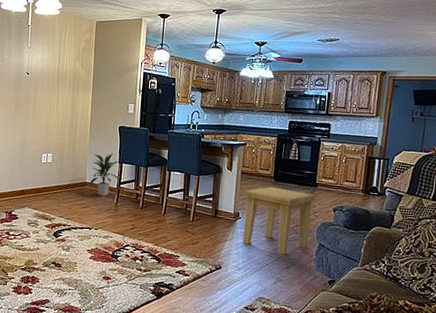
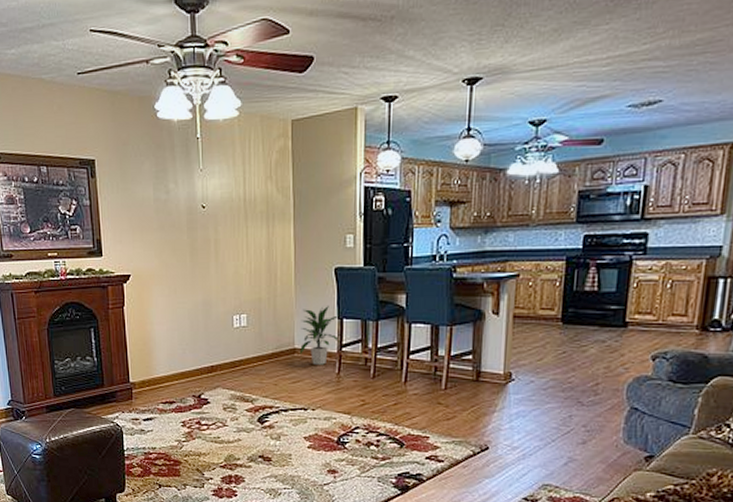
side table: present [242,186,315,255] -> none [517,332,624,426]

